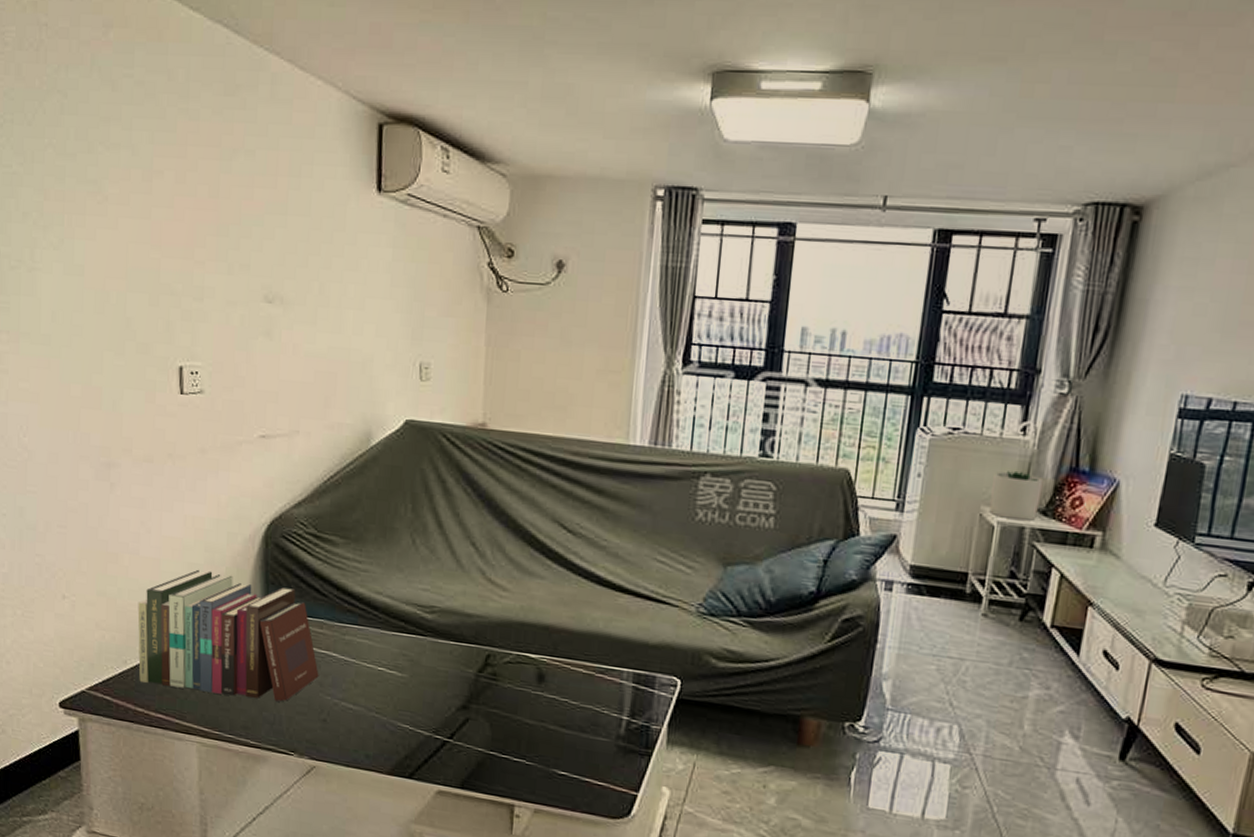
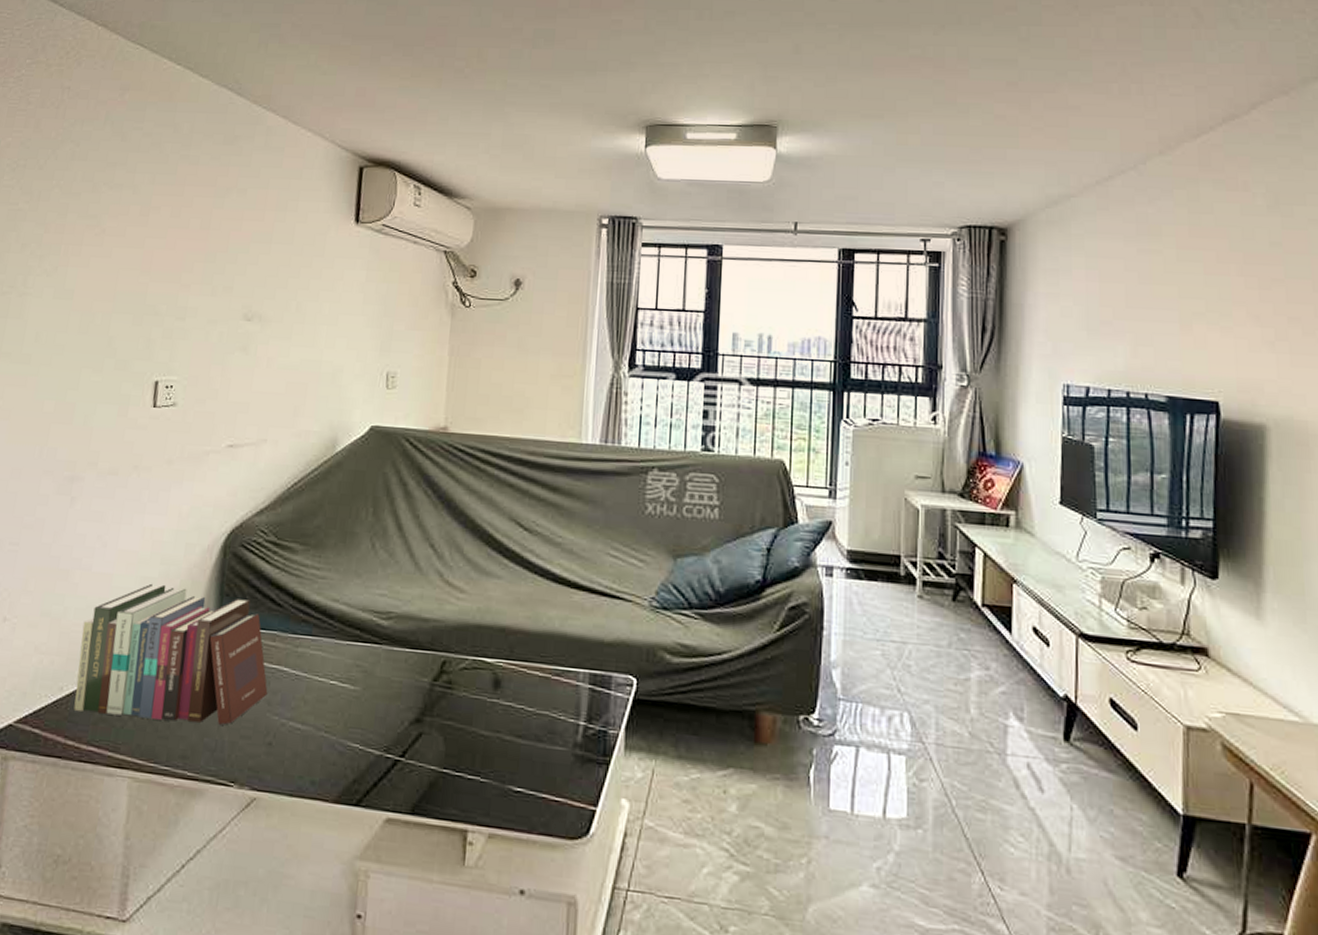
planter: present [989,470,1044,521] -> none [911,456,957,503]

